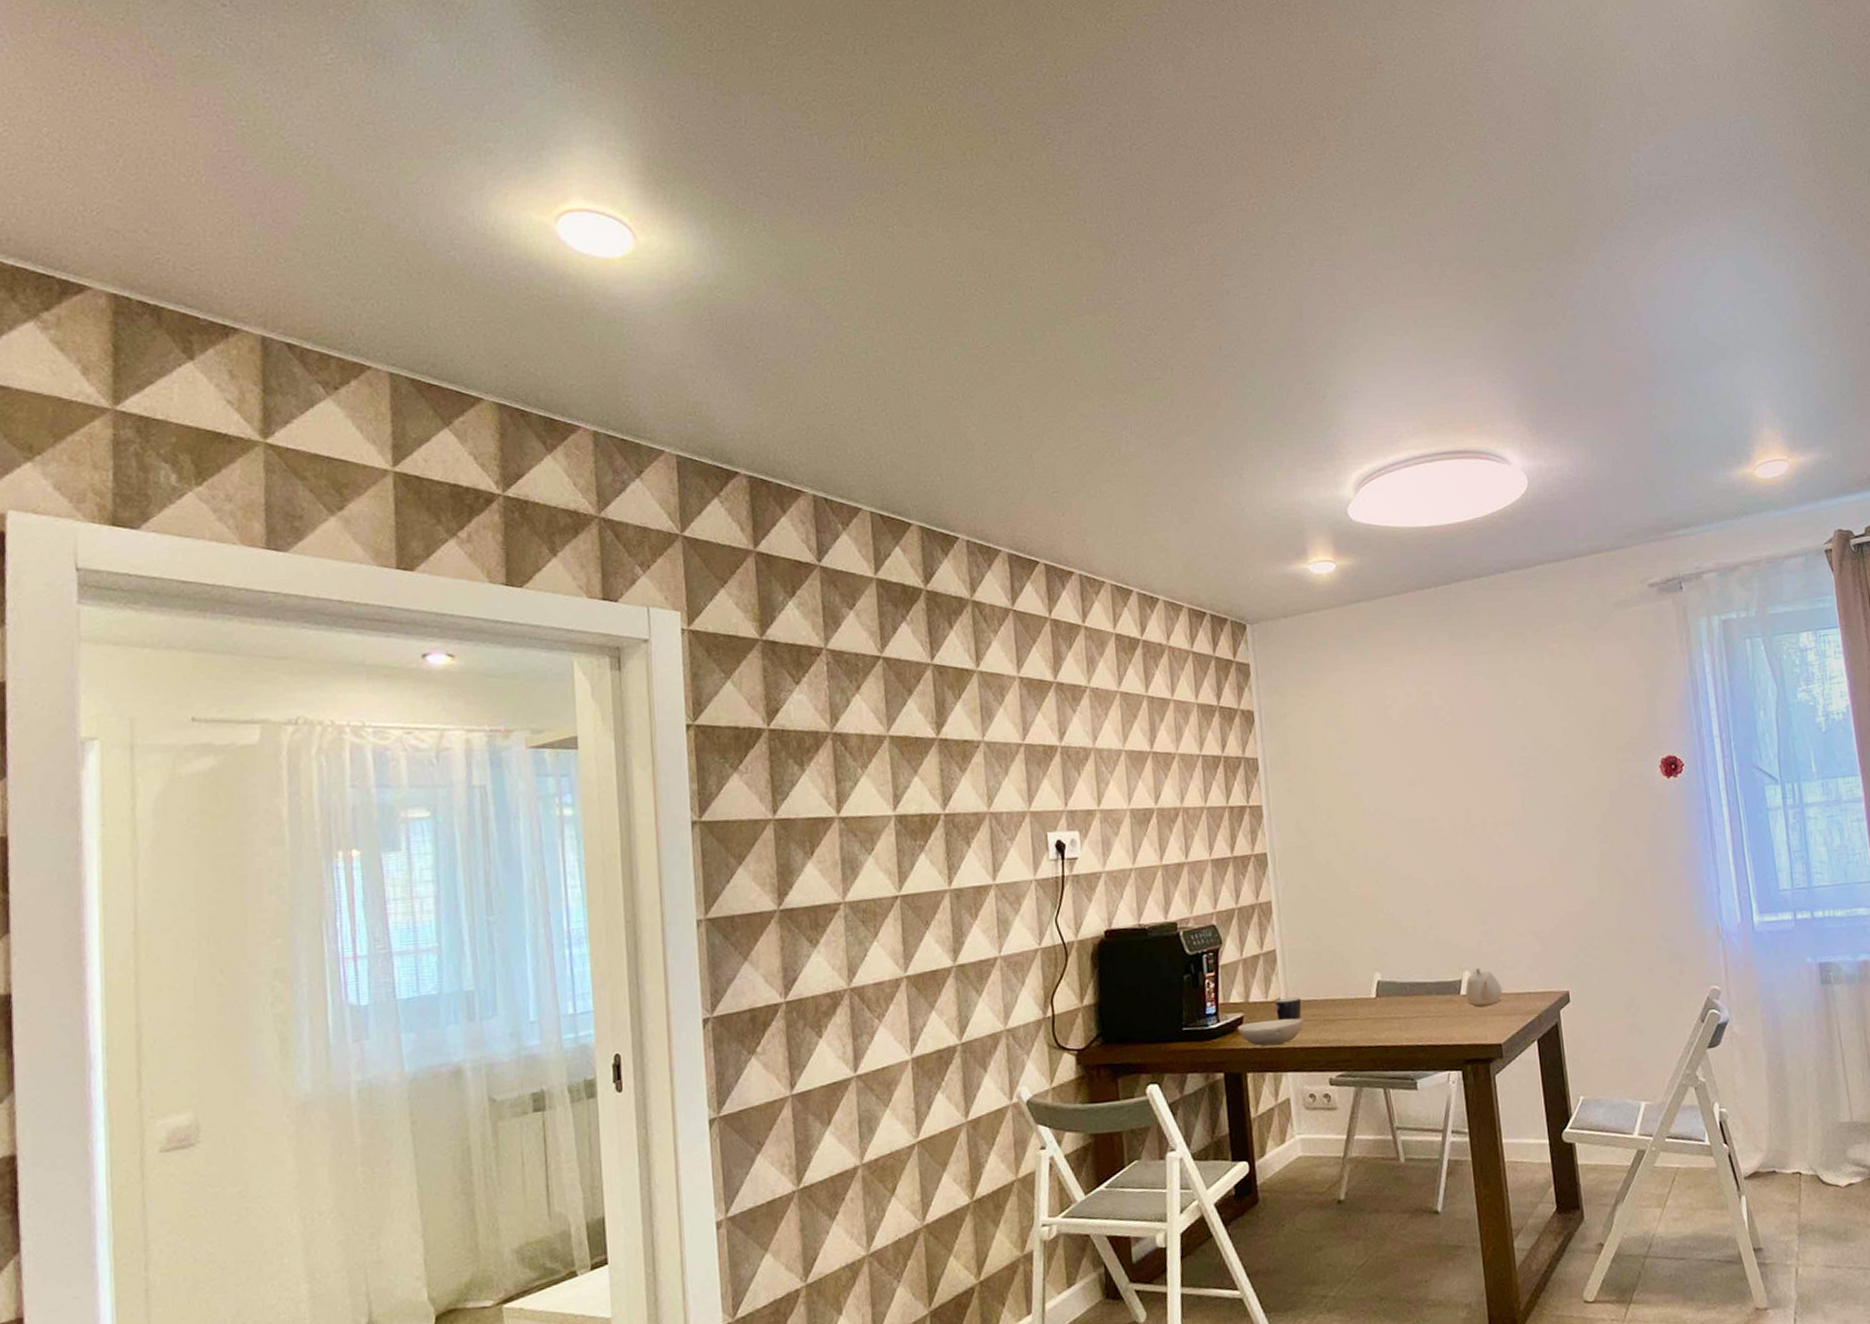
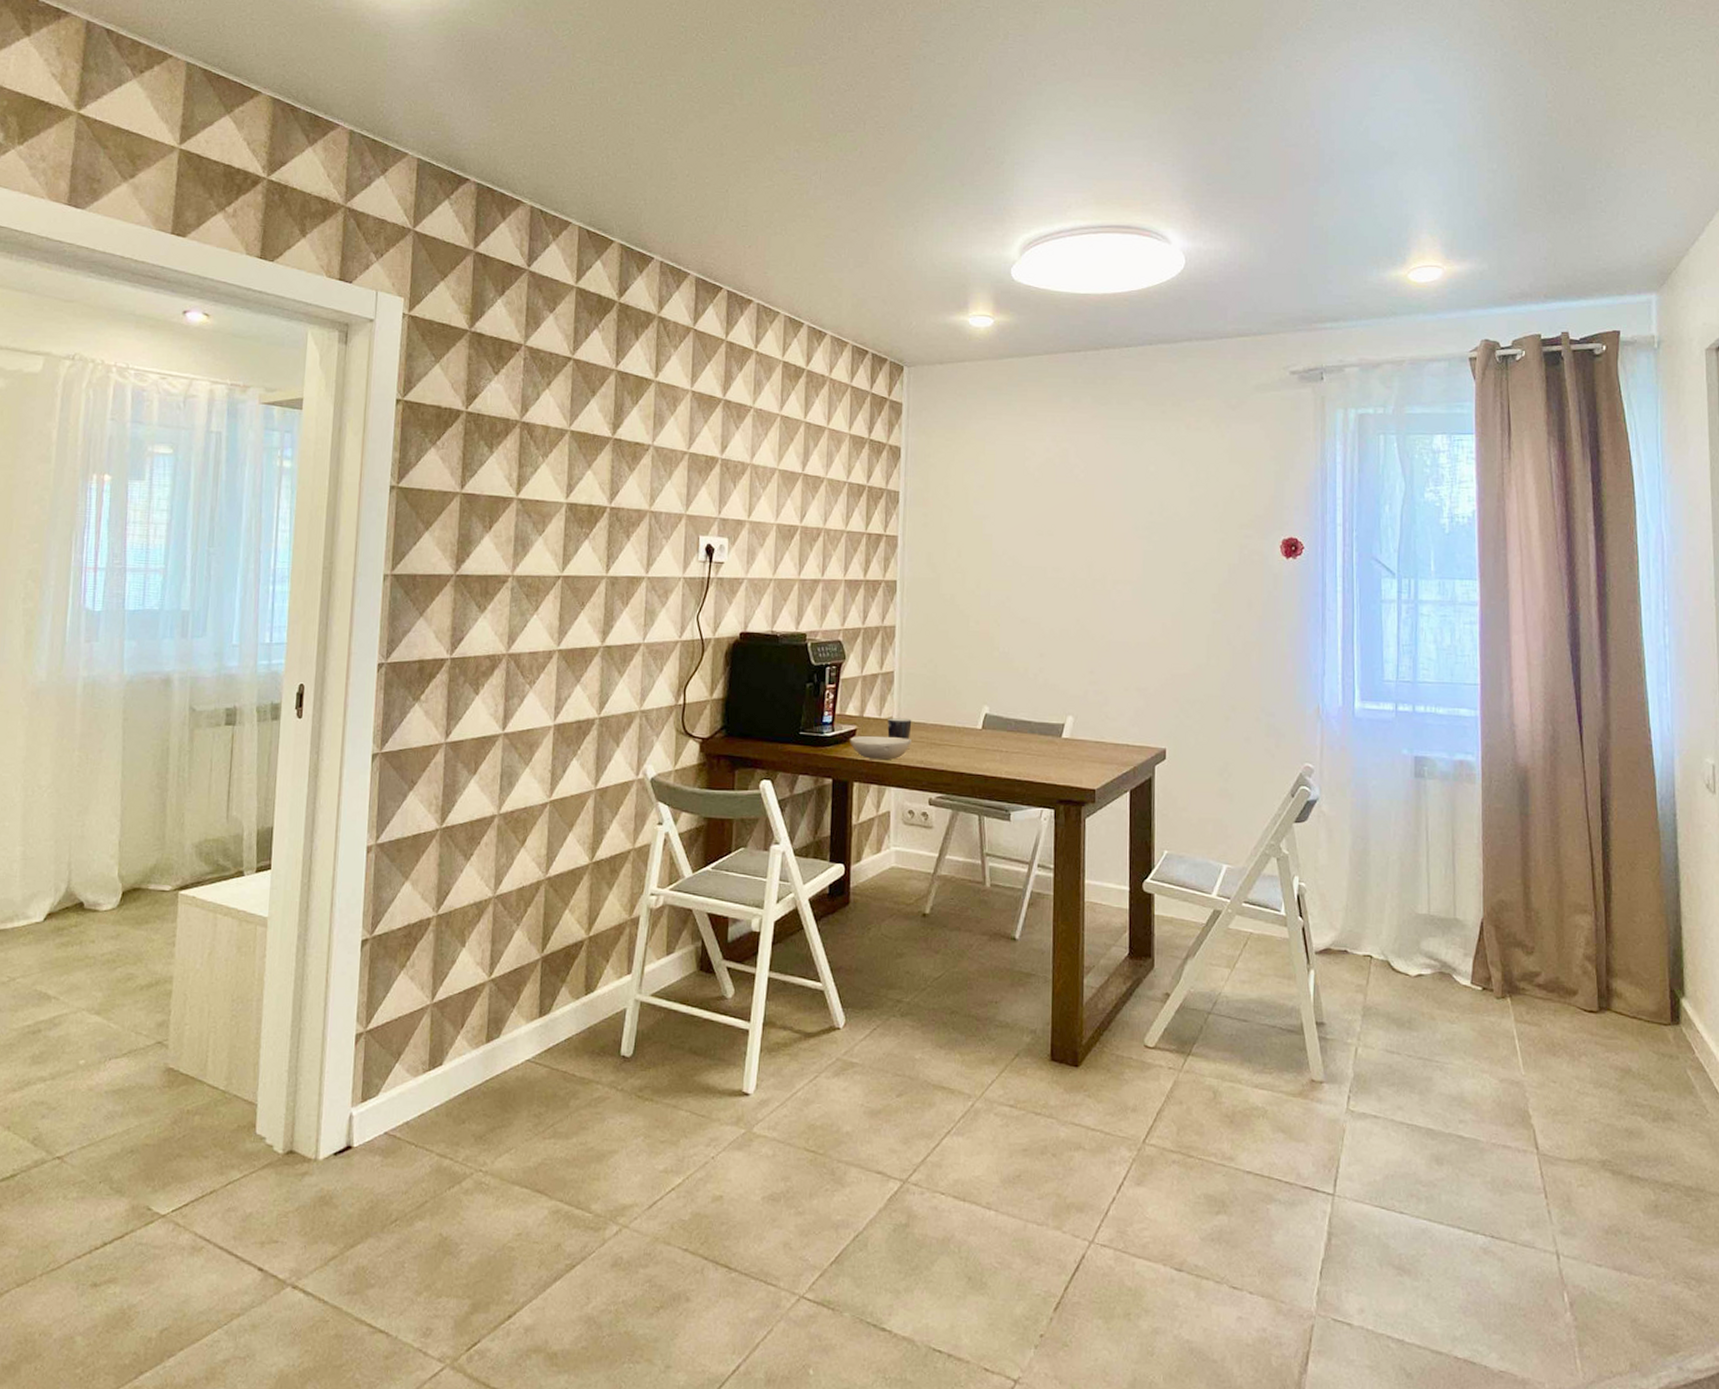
teapot: present [1465,968,1502,1008] -> none [1067,715,1102,753]

